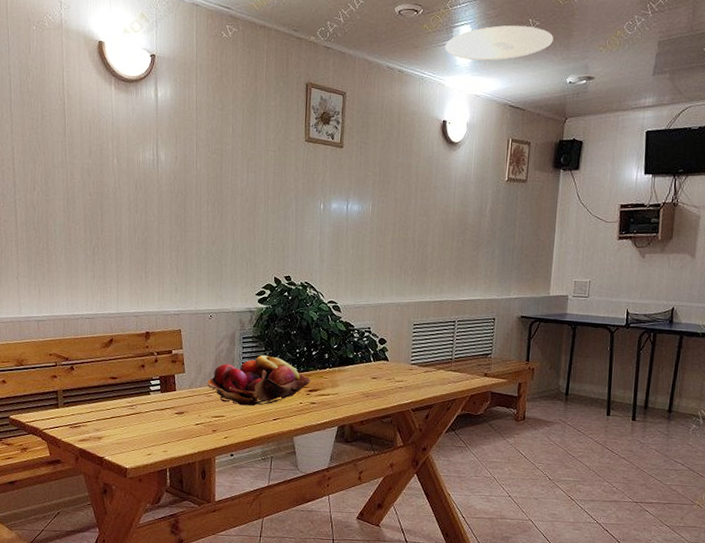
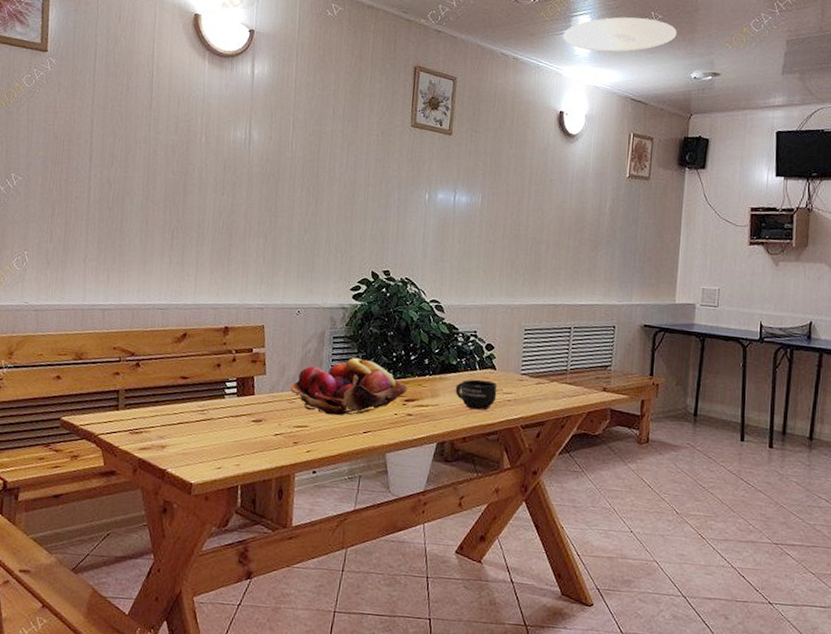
mug: none [352,370,390,397] -> present [455,379,497,411]

